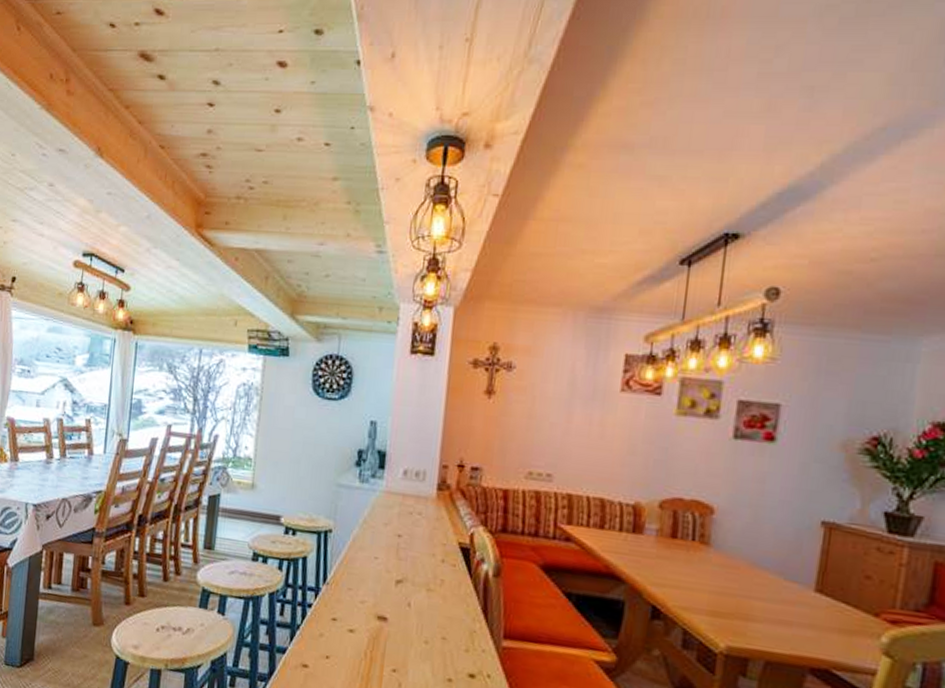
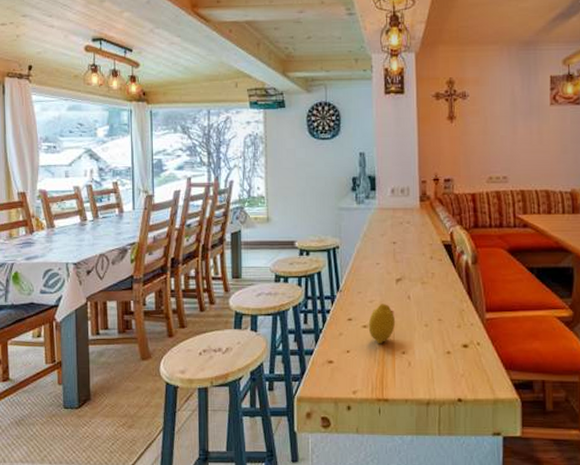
fruit: none [355,607,390,656] -> present [368,304,396,344]

